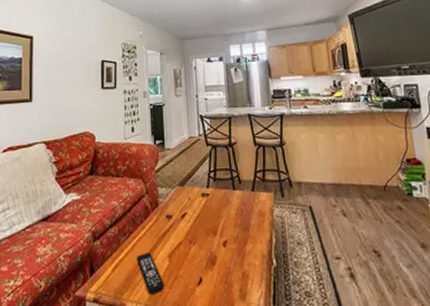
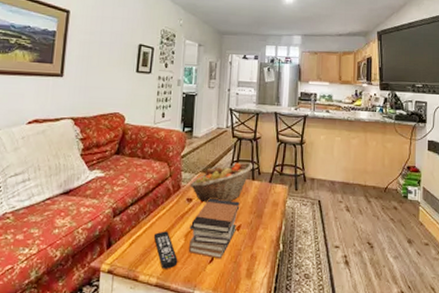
fruit basket: none [167,171,233,219] -> present [190,162,254,203]
book stack: none [172,213,224,280] -> present [188,198,240,259]

